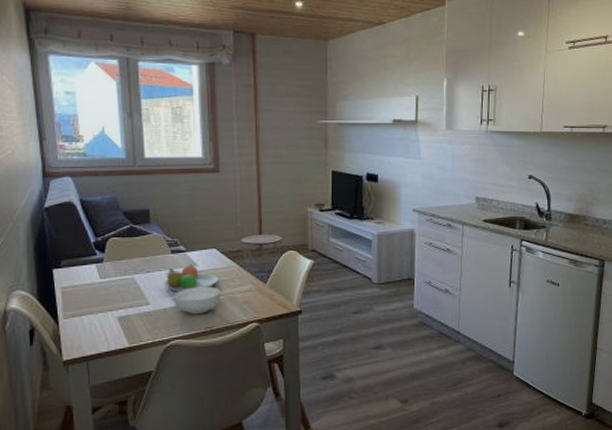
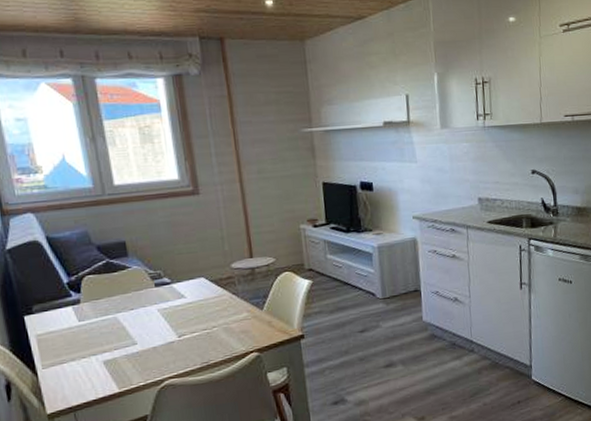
fruit bowl: present [163,264,218,293] -> none [150,296,210,329]
cereal bowl: present [174,286,221,314] -> none [163,318,215,350]

